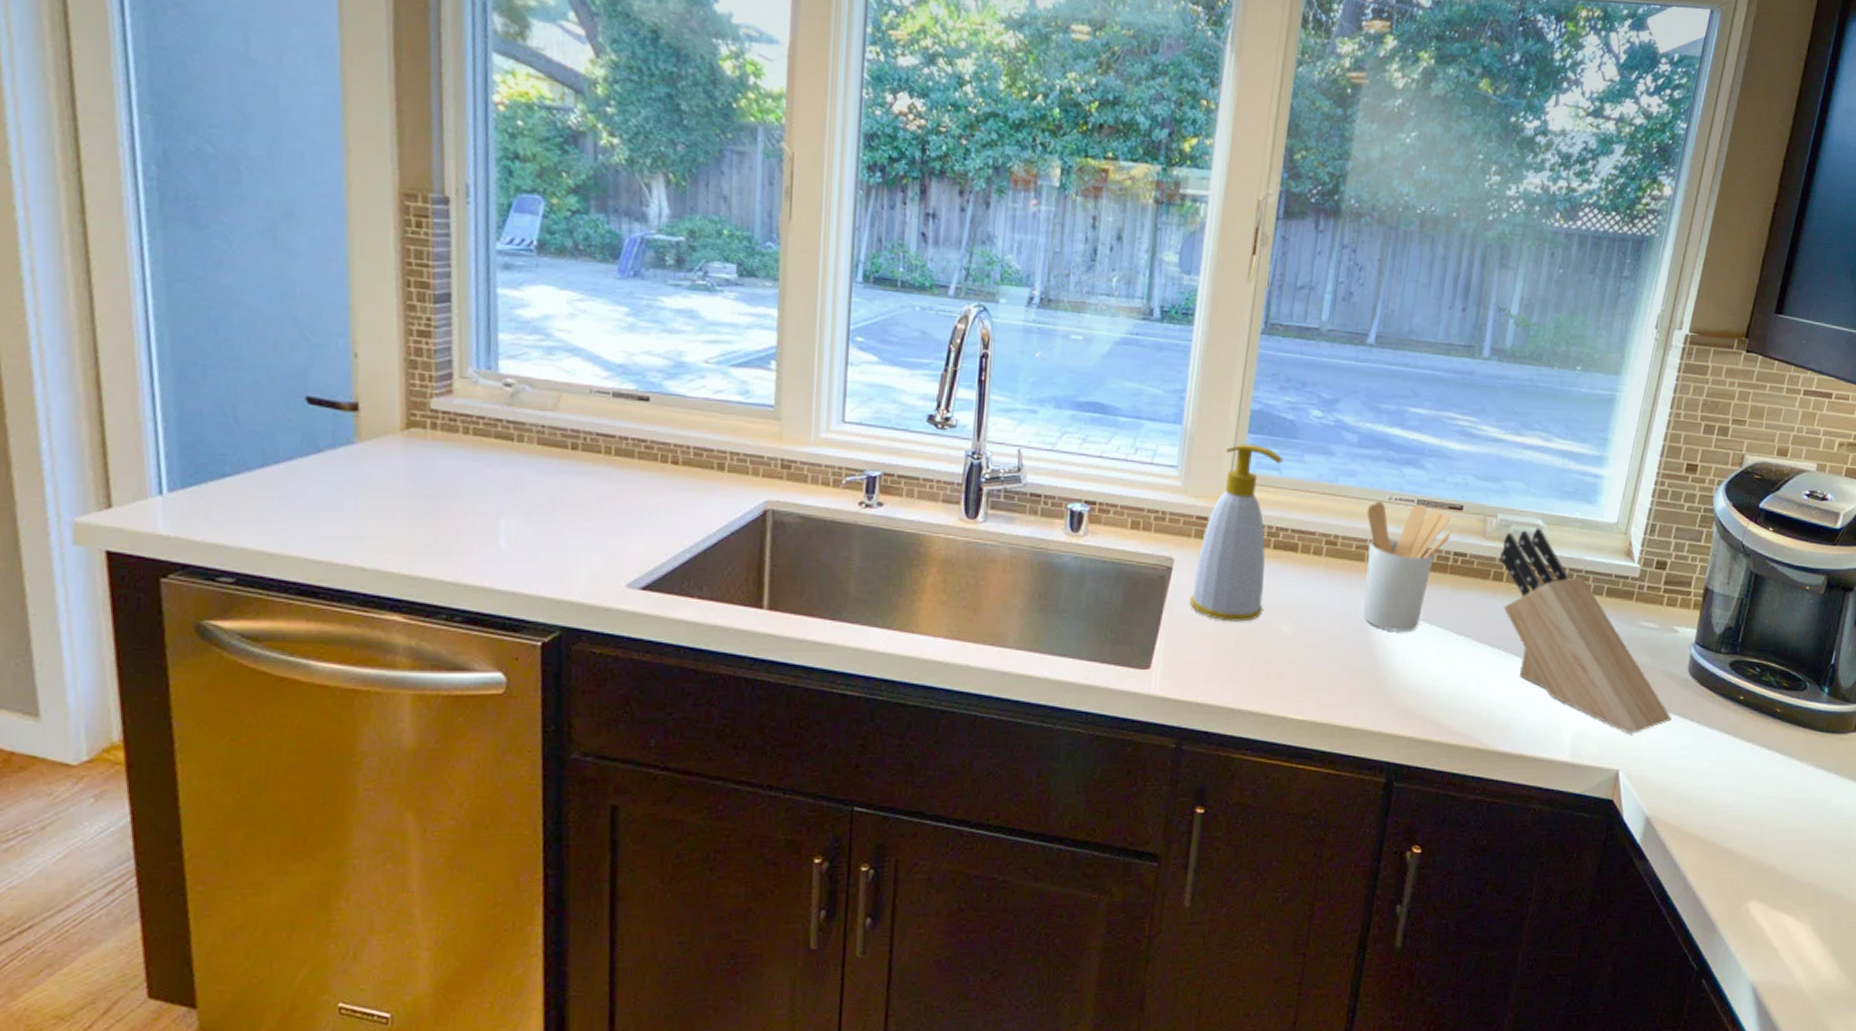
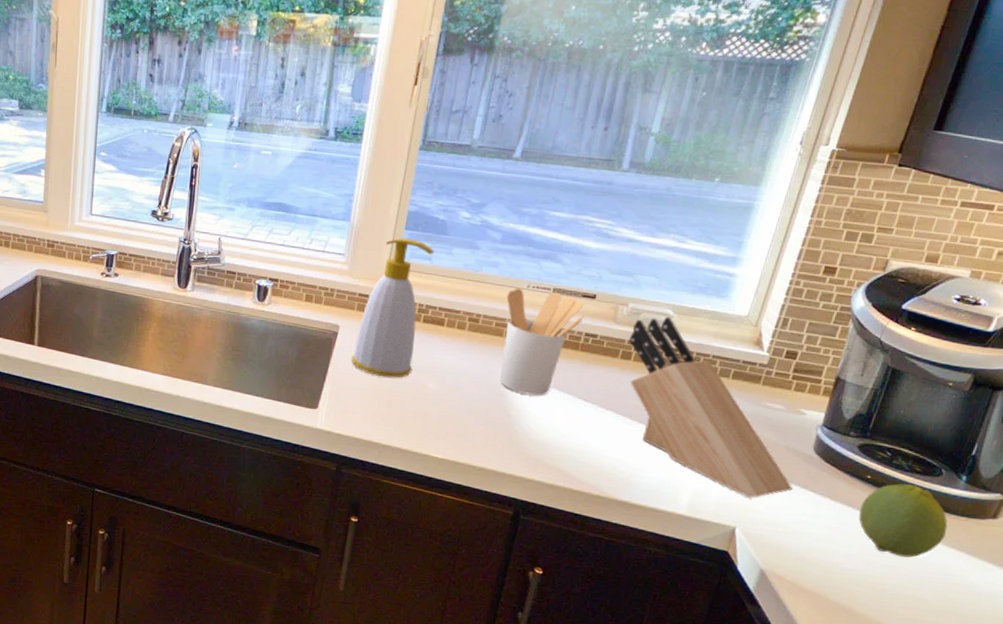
fruit: none [1735,701,1816,785] -> present [859,483,948,558]

